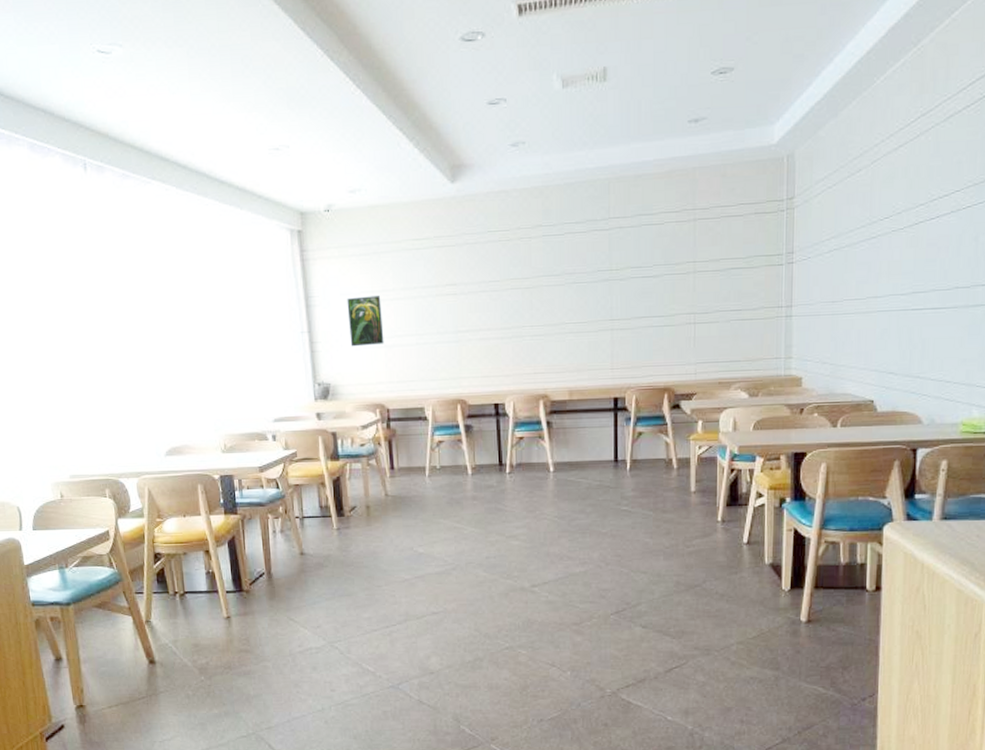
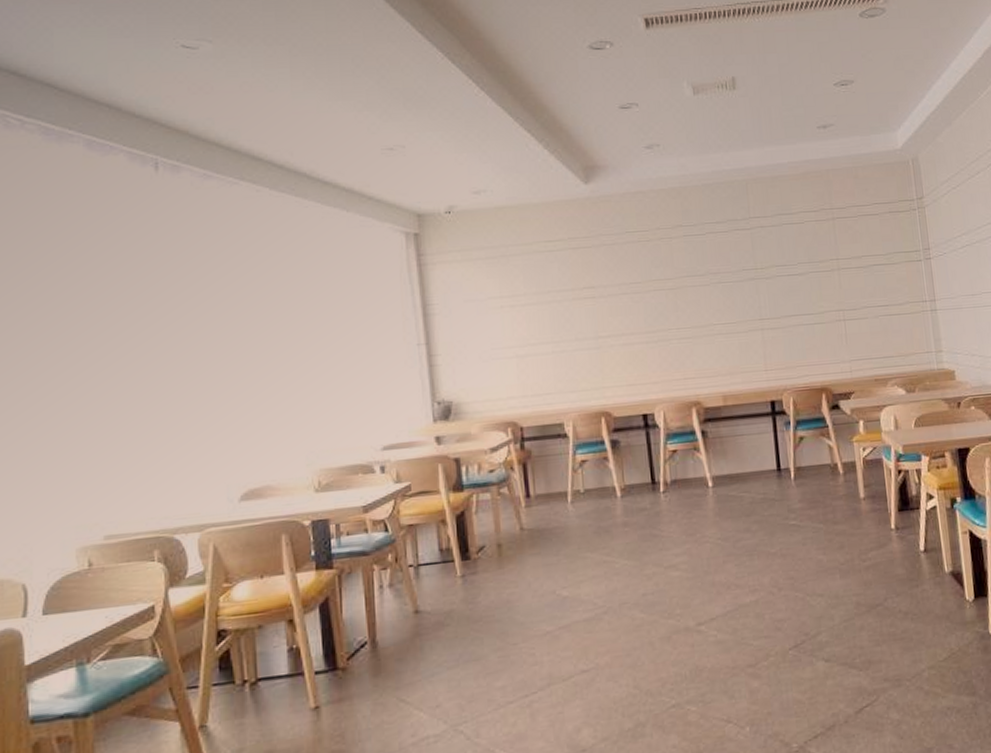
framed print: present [347,296,384,347] -> none [471,301,516,359]

